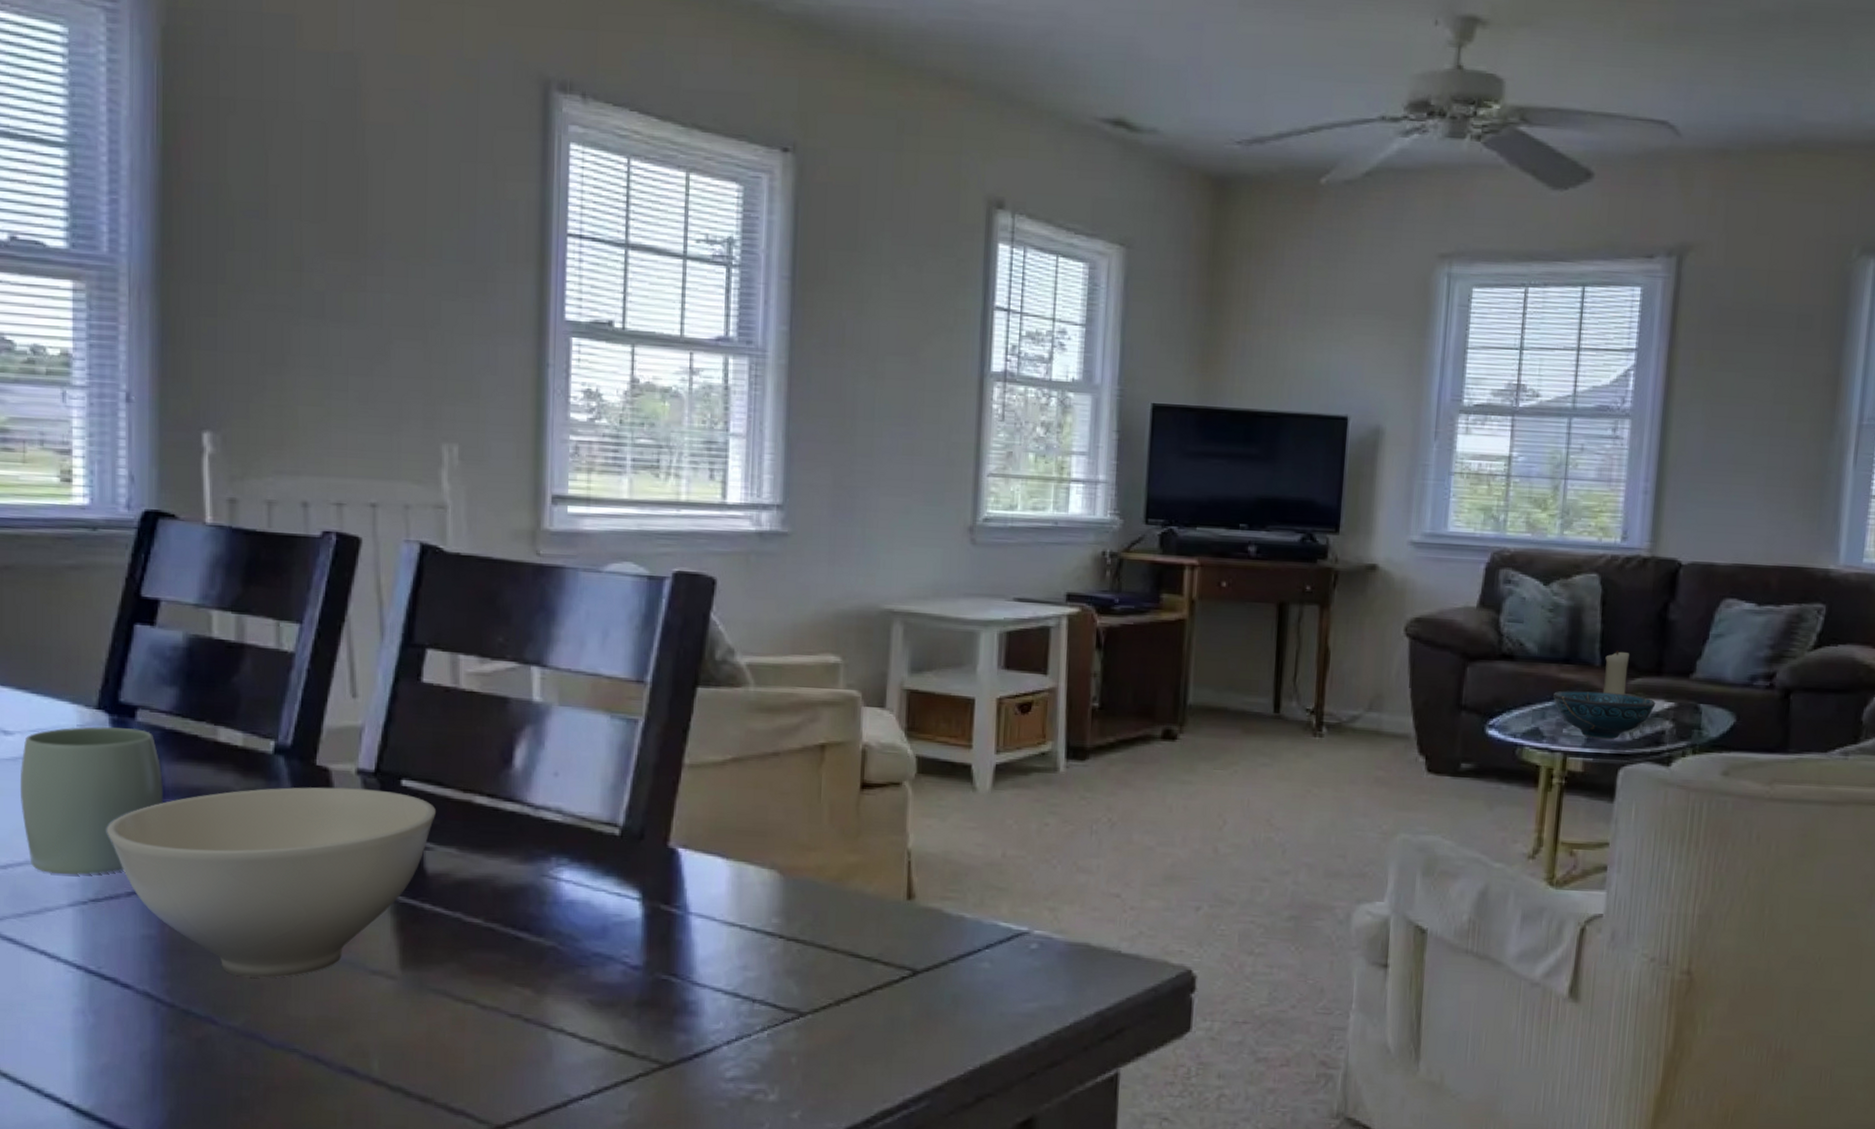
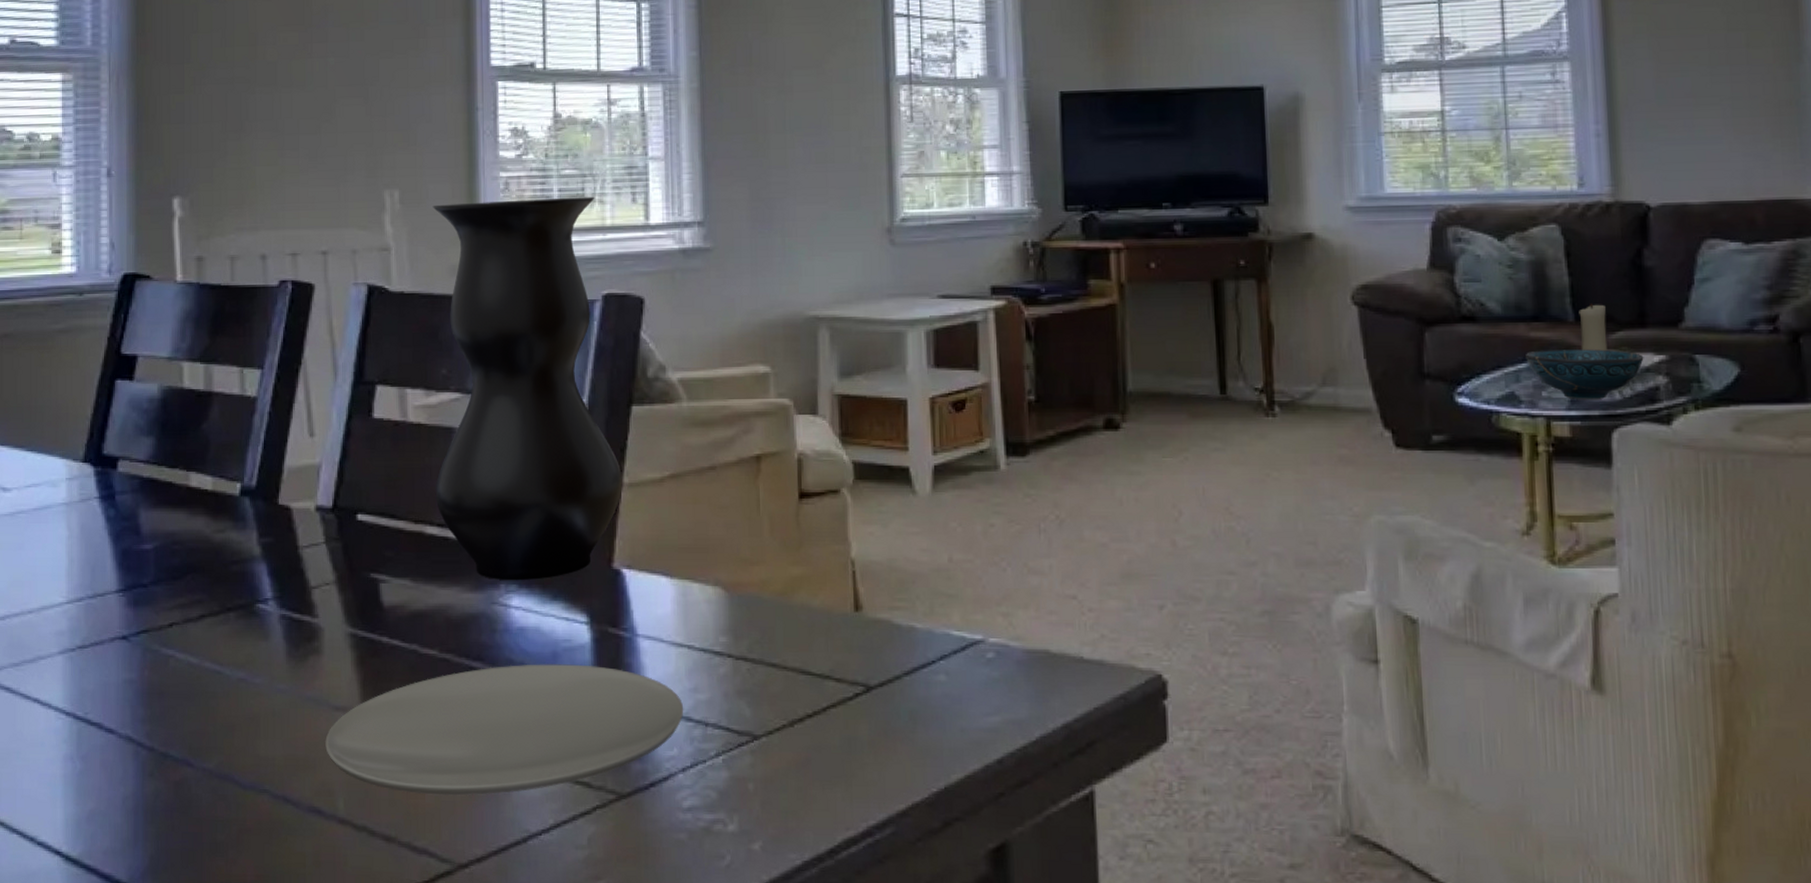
mug: present [19,726,164,875] -> none [16,478,143,622]
bowl: present [106,787,437,978] -> none [91,525,391,718]
plate: none [361,936,732,1061] -> present [325,664,684,796]
vase: none [486,464,683,855] -> present [432,196,622,580]

